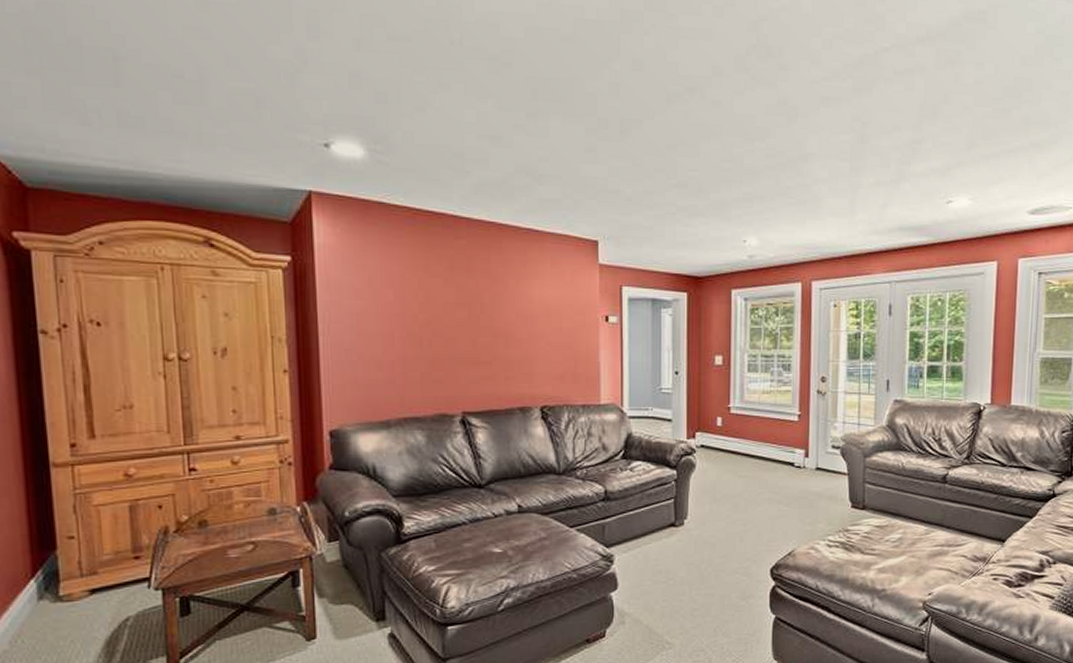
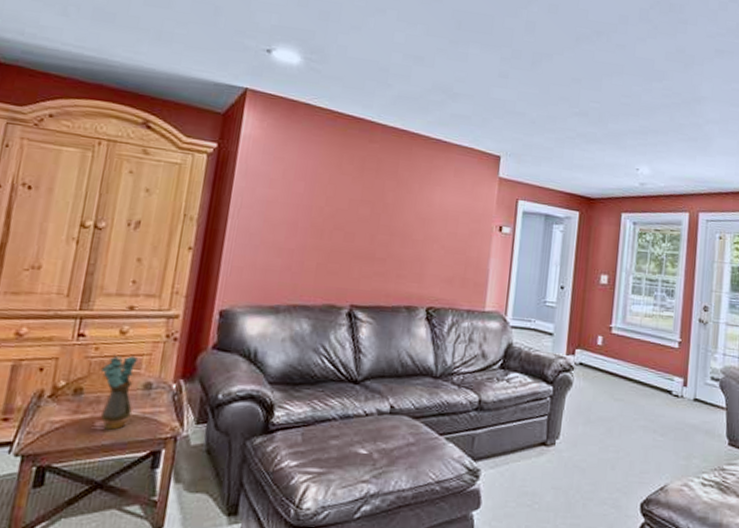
vase: none [221,483,261,556] -> present [101,353,139,430]

